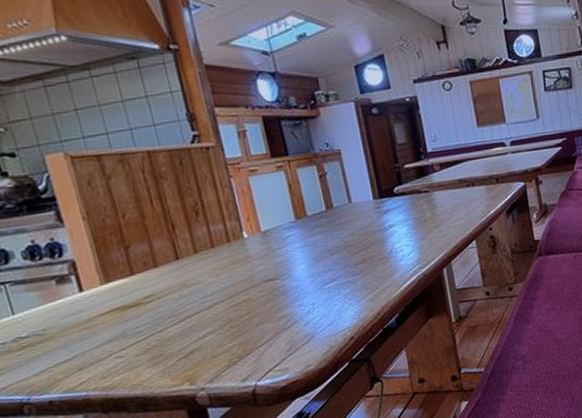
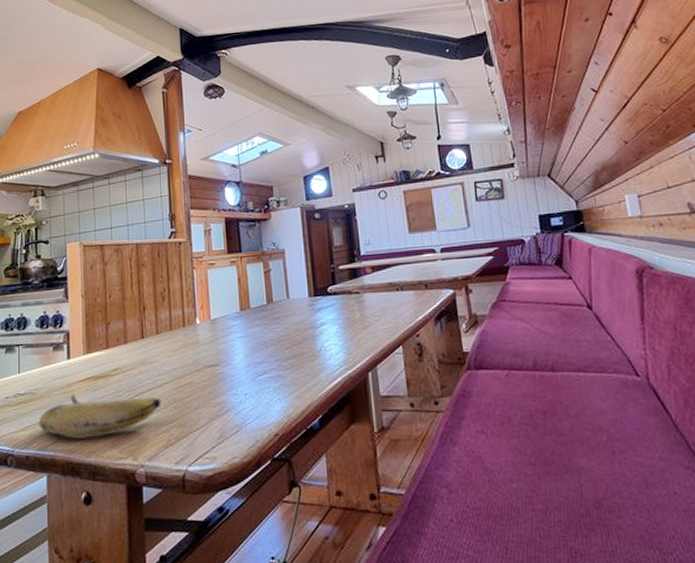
fruit: none [56,319,215,374] -> present [39,394,162,437]

